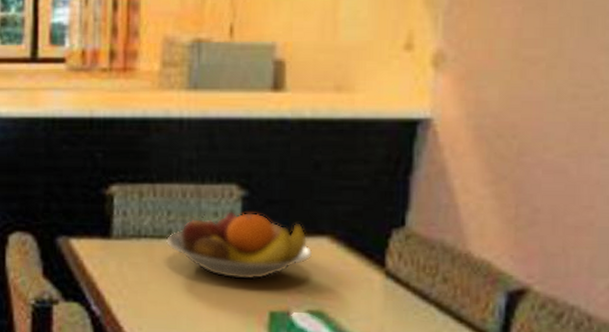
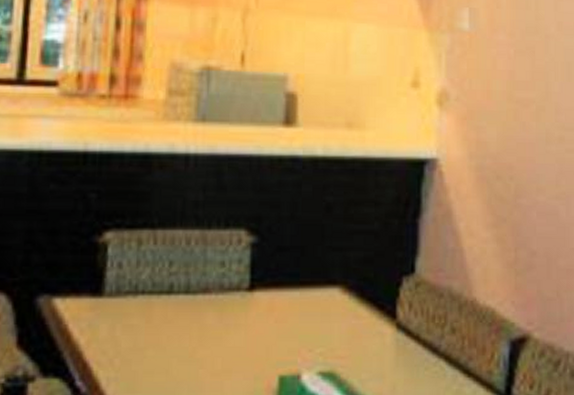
fruit bowl: present [166,211,313,280] -> none [167,260,325,339]

